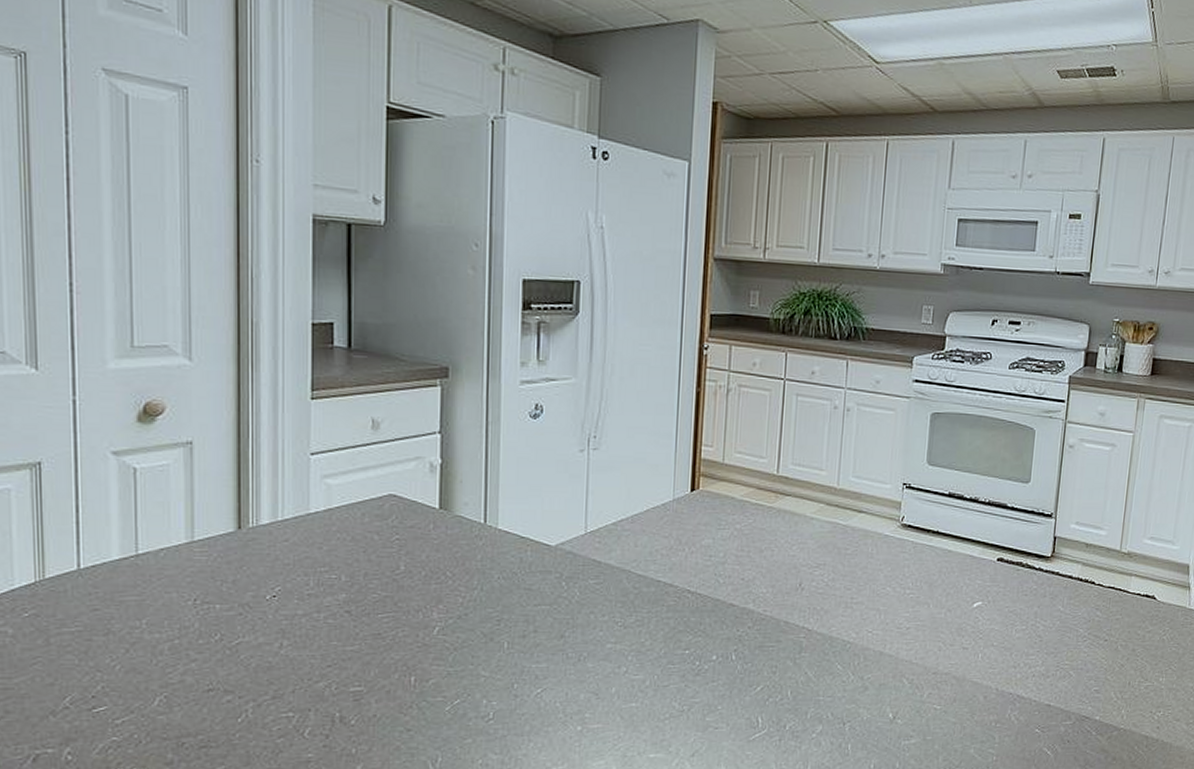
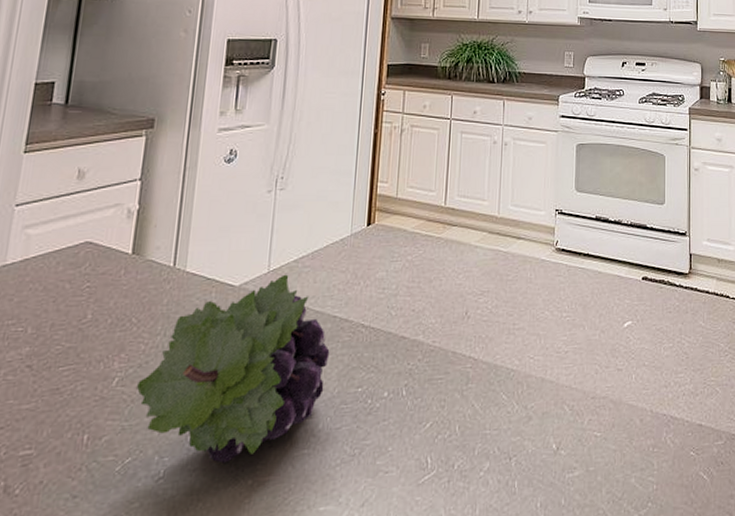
fruit: none [459,537,655,710] -> present [137,274,330,463]

